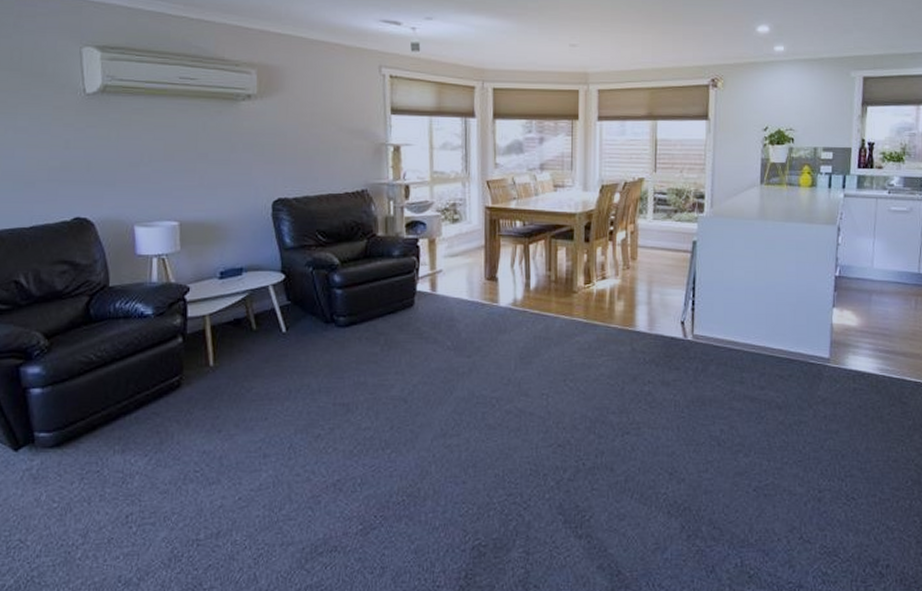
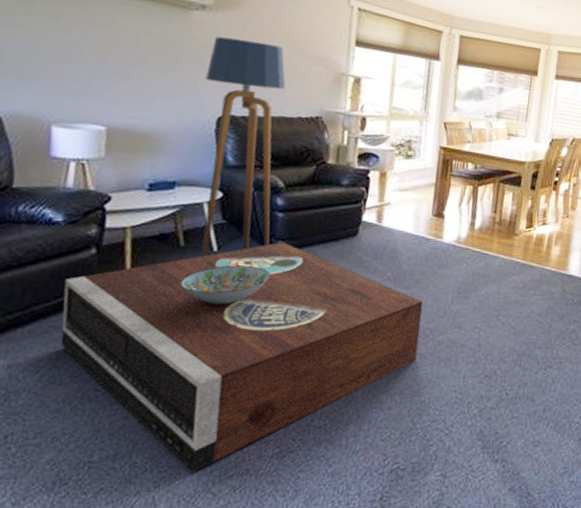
stereo: none [159,318,486,549] -> present [60,242,423,472]
decorative bowl: none [257,344,336,384] -> present [180,265,271,305]
floor lamp: none [258,123,332,339] -> present [200,36,286,257]

